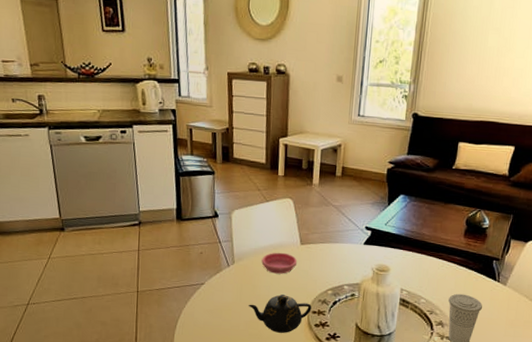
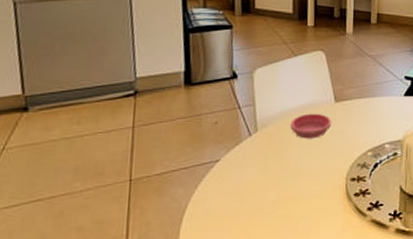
teapot: present [248,294,312,333] -> none [275,163,350,210]

